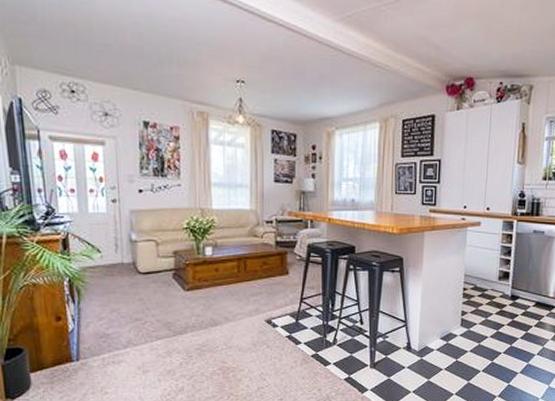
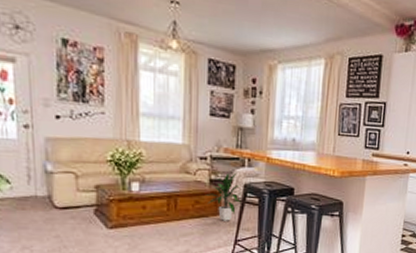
indoor plant: none [273,235,305,280] -> present [206,173,241,221]

